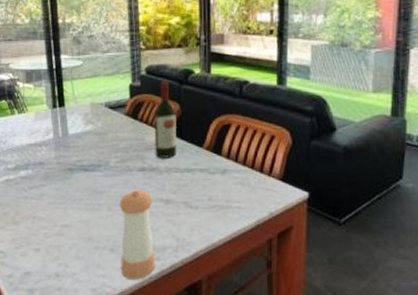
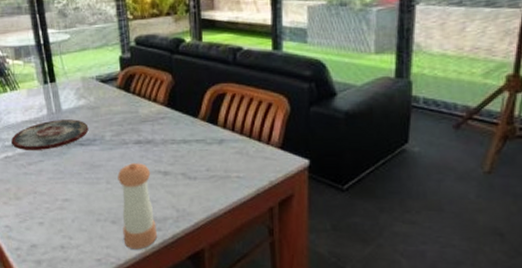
plate: none [14,144,94,174] -> present [11,119,89,150]
wine bottle: present [154,81,177,158] -> none [146,51,172,130]

